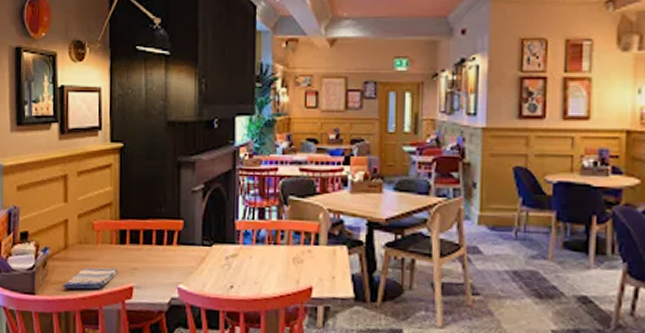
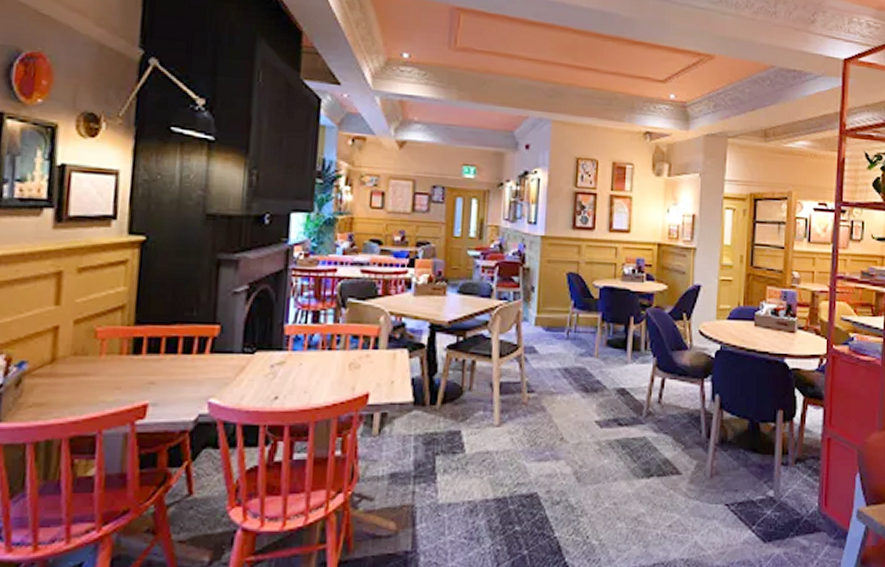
dish towel: present [63,267,119,290] -> none [45,382,129,412]

